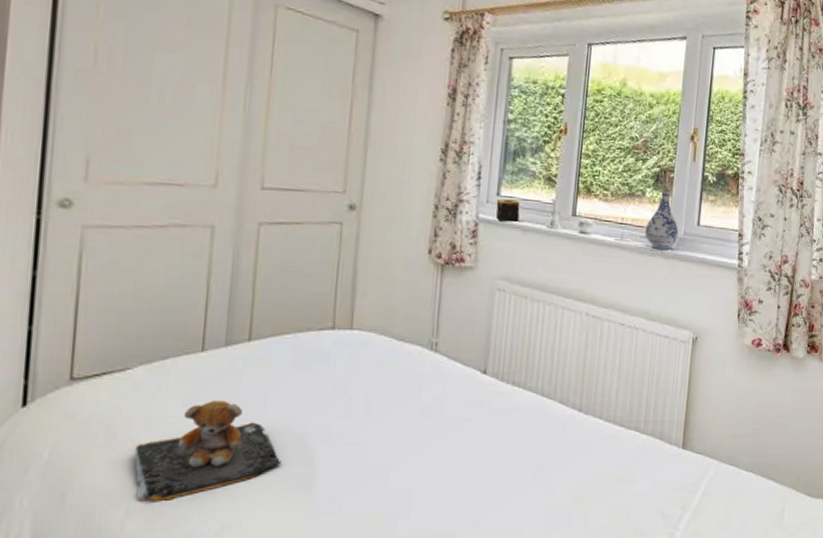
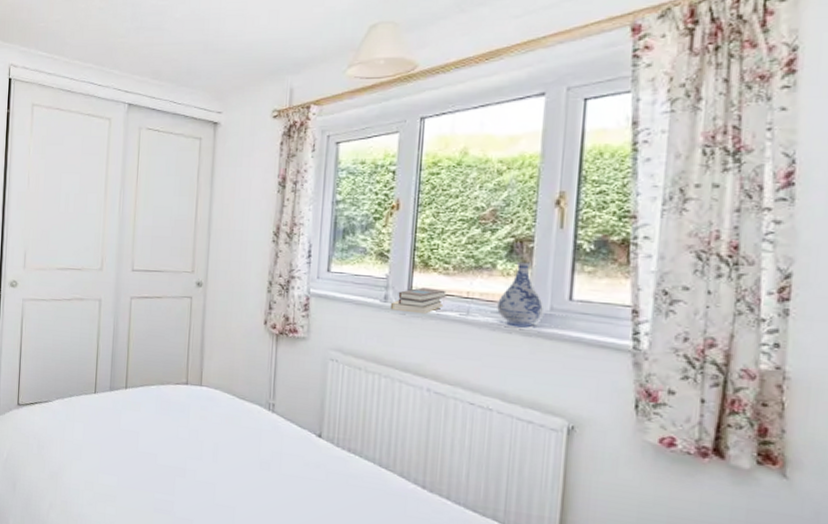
teddy bear: present [134,400,282,503] -> none [54,431,150,503]
candle: present [496,198,520,223] -> none [327,274,351,297]
books: none [555,213,605,240] -> present [390,287,447,314]

